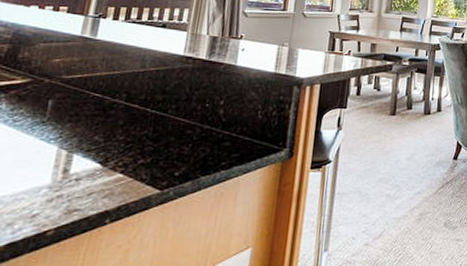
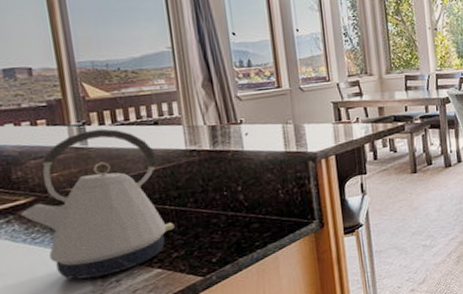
kettle: none [11,23,155,173] -> present [20,128,174,280]

